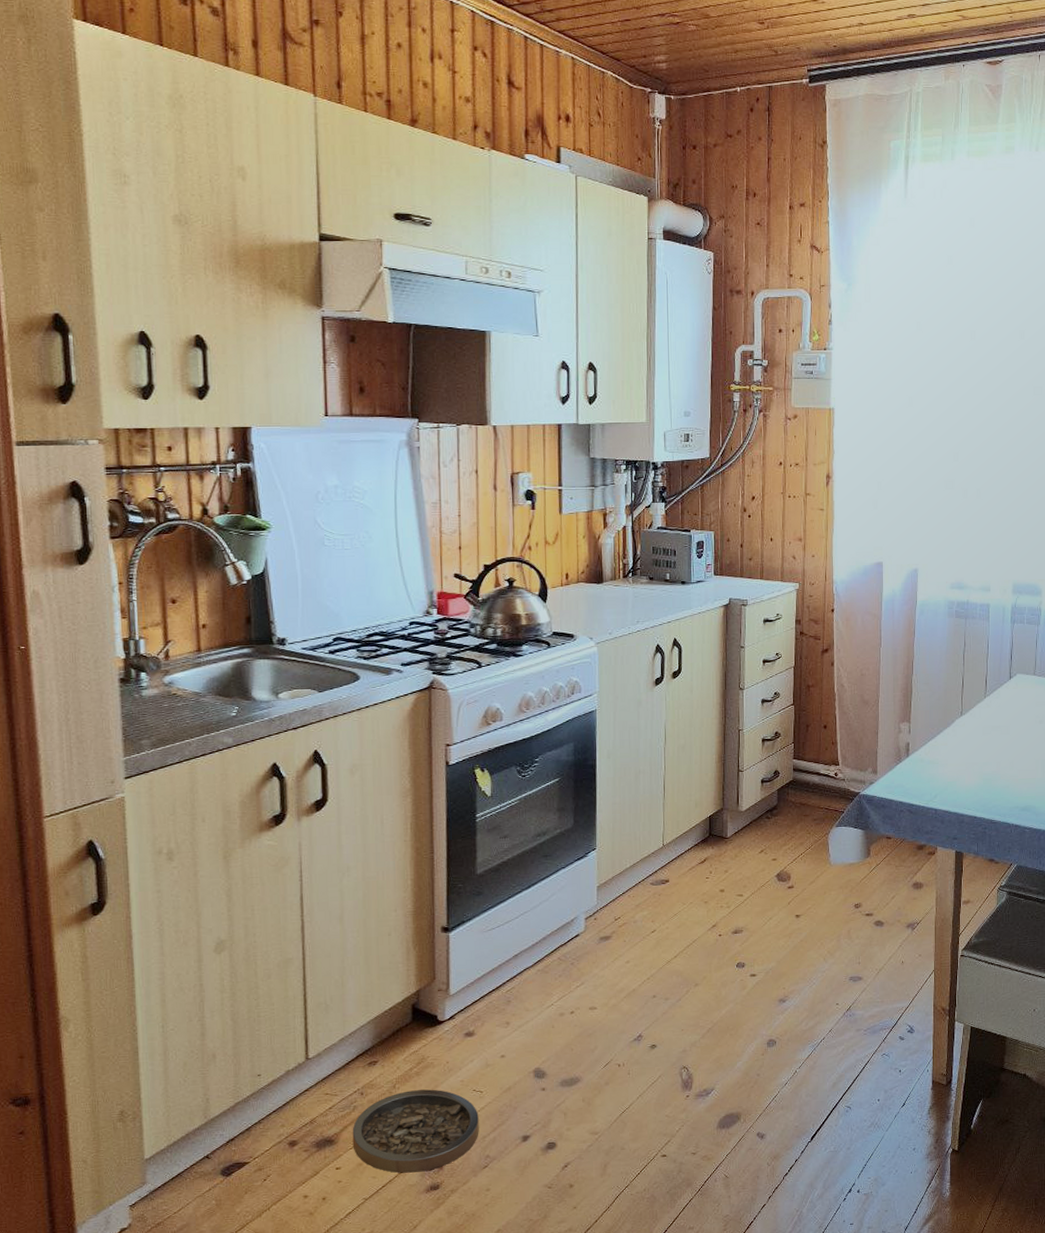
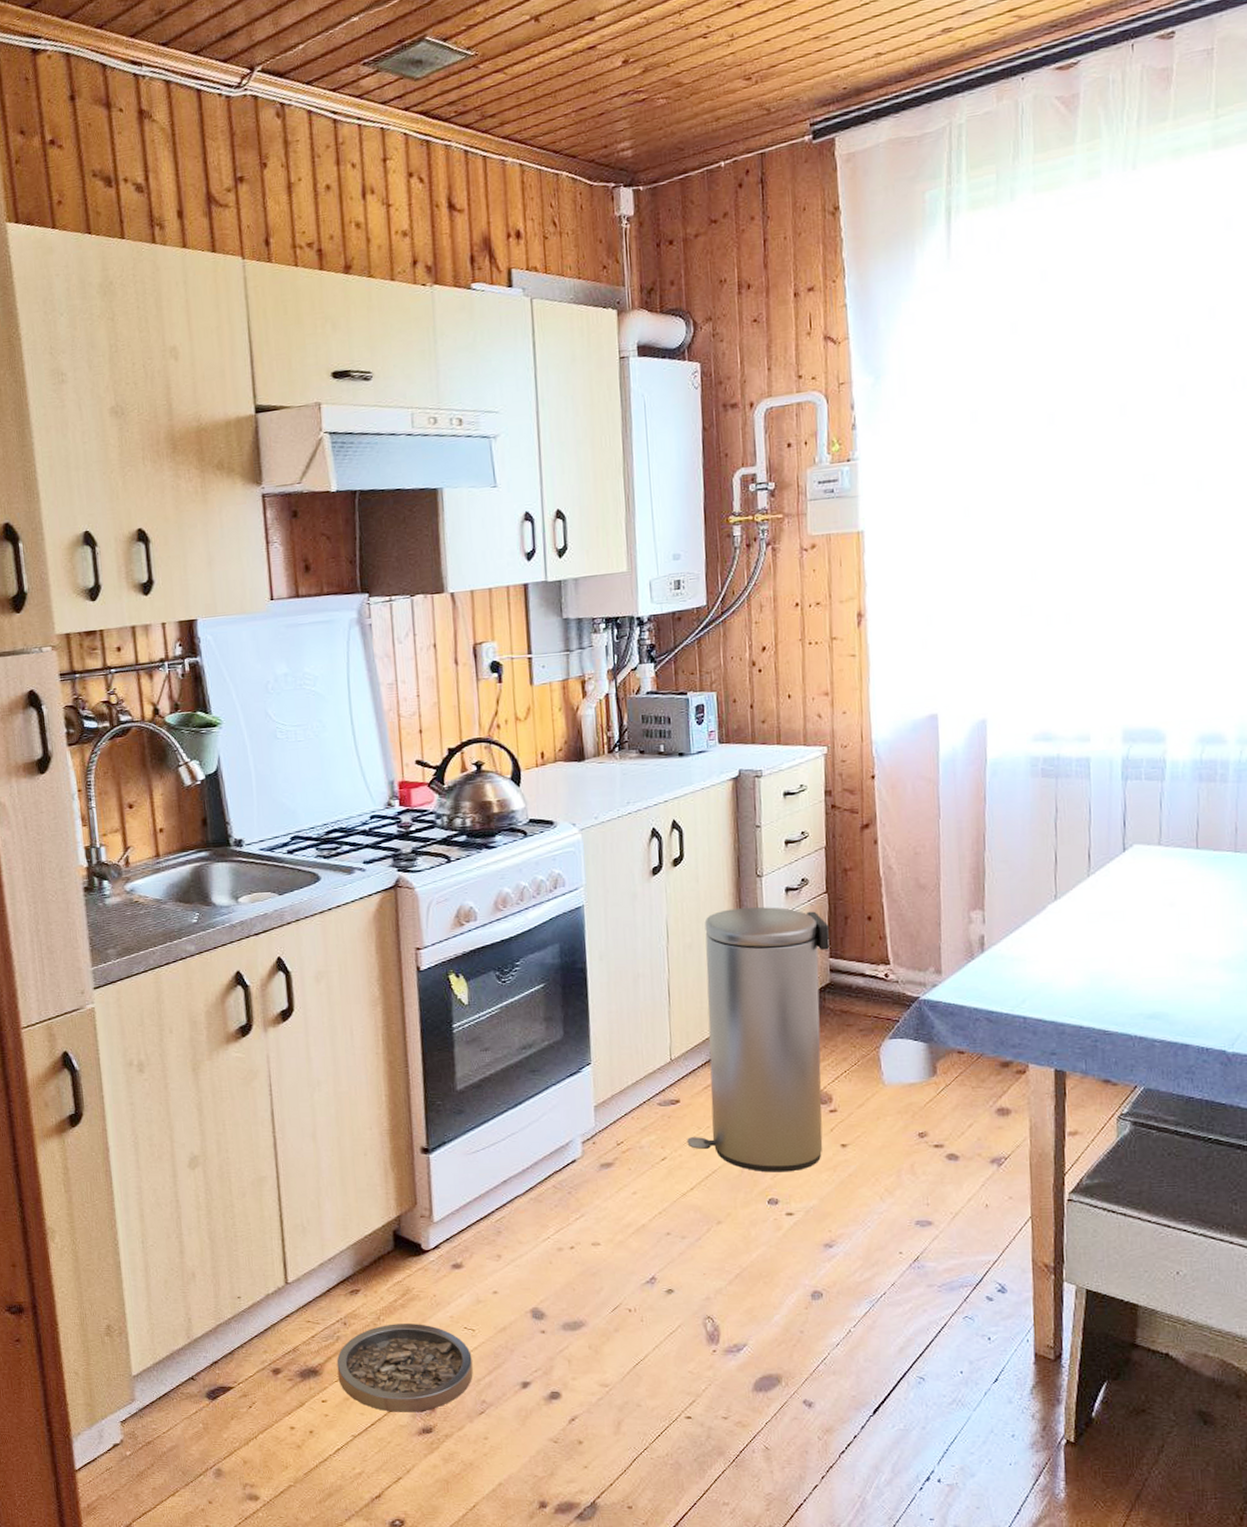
pedal bin: none [673,715,795,940] -> present [687,907,830,1172]

